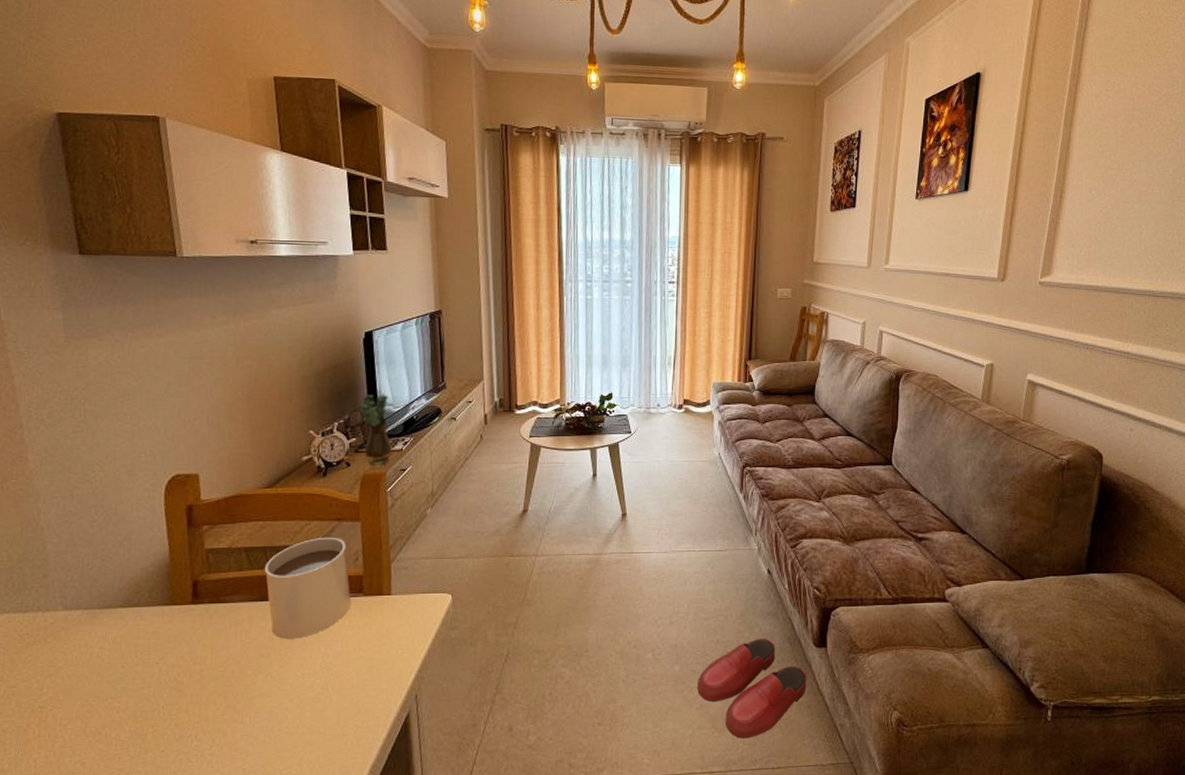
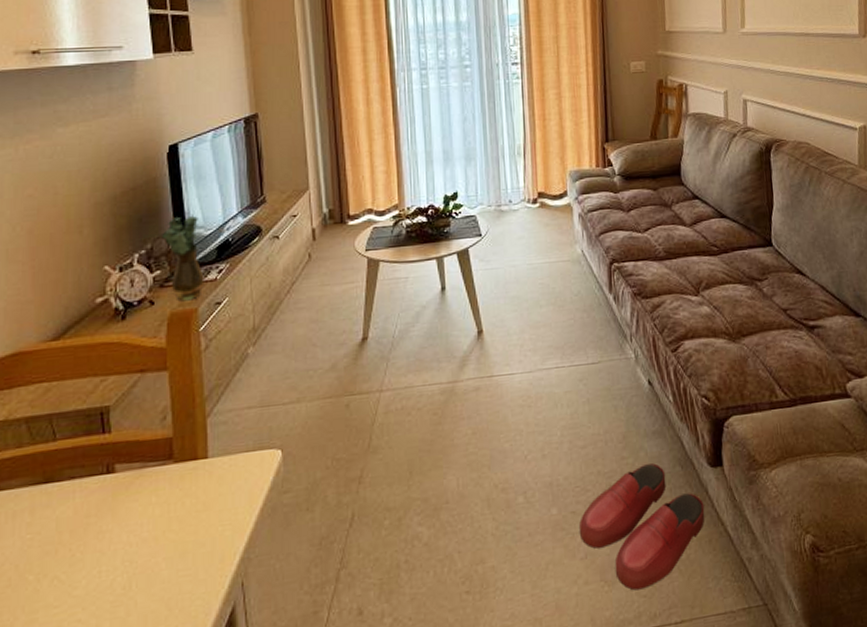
mug: present [264,537,352,639] -> none [49,392,159,529]

